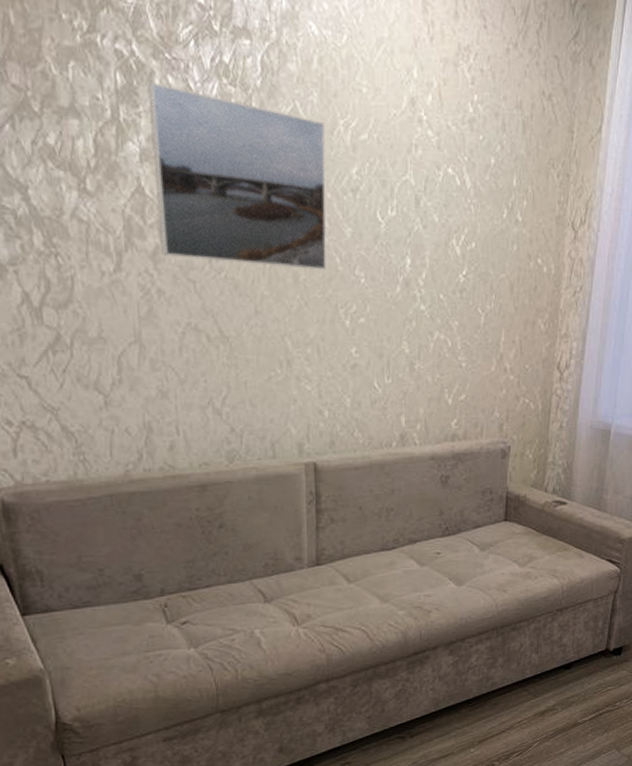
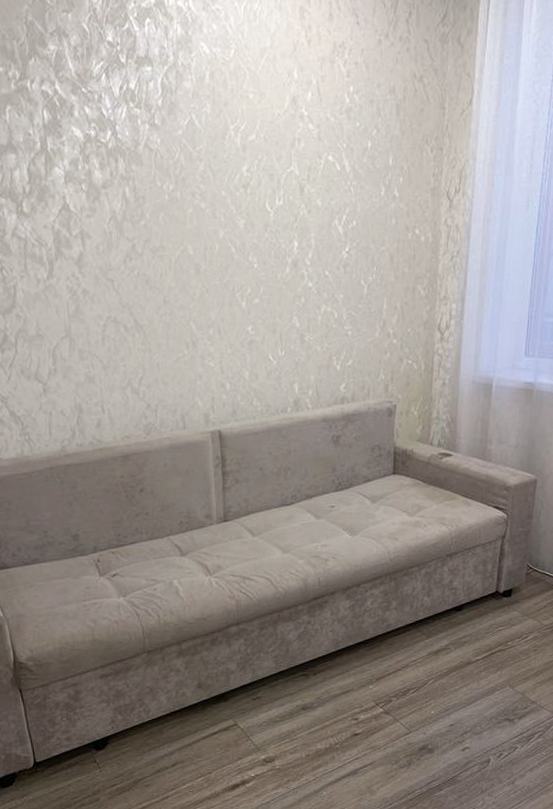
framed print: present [147,82,327,270] -> none [68,114,224,261]

